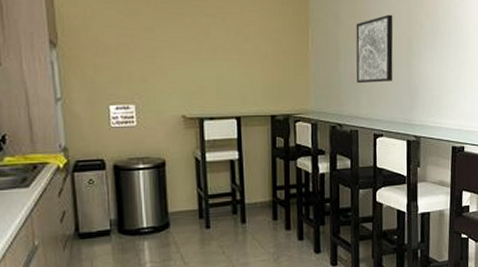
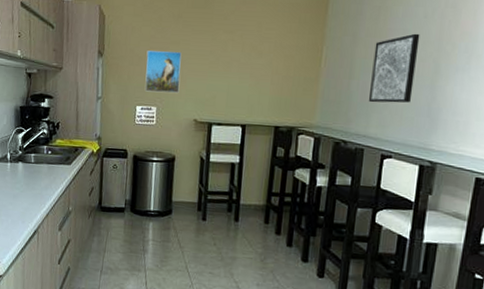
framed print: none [114,38,161,88] -> present [145,51,182,93]

